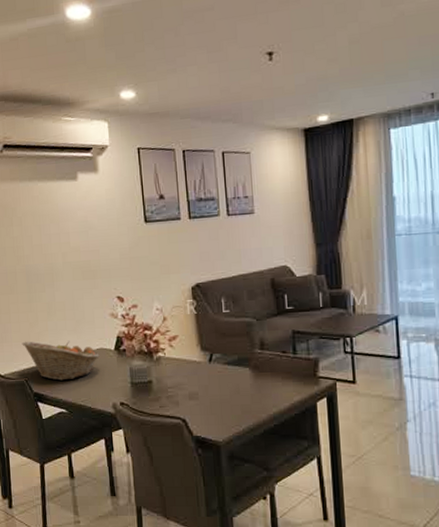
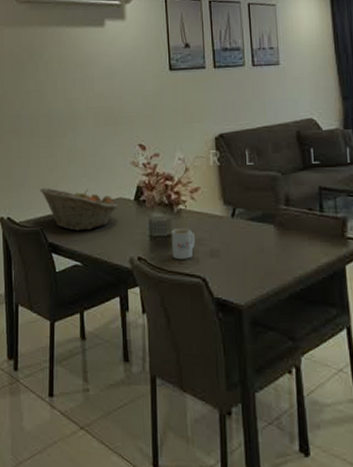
mug: none [151,373,175,403] -> present [171,227,196,259]

